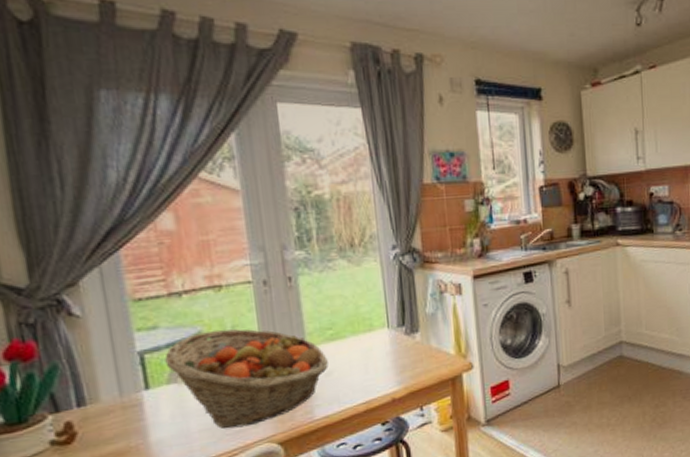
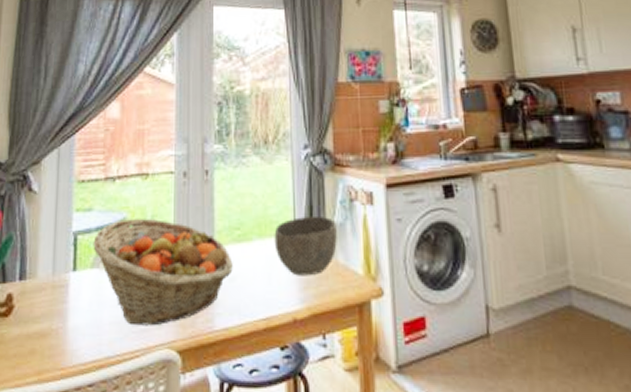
bowl: none [367,308,430,363] -> present [274,215,337,276]

